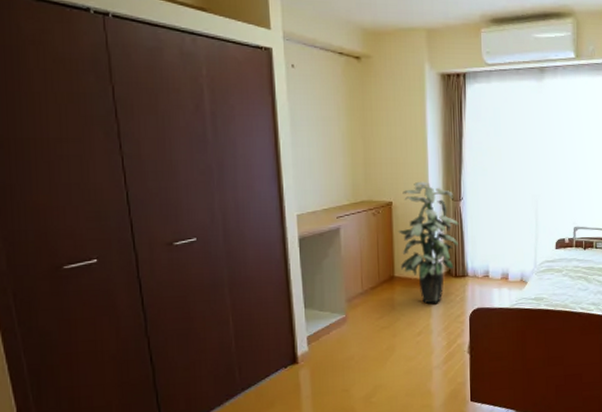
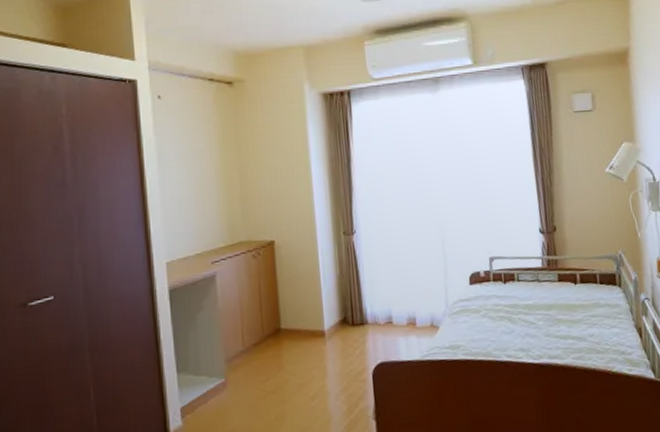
indoor plant: present [397,181,459,304] -> none [282,214,354,360]

